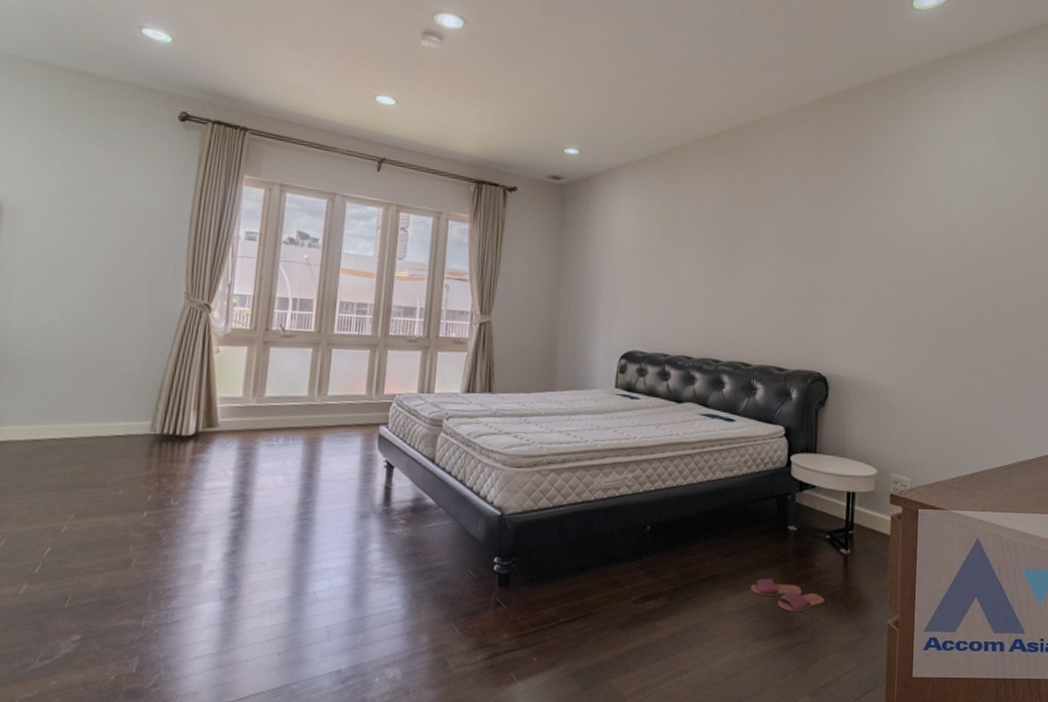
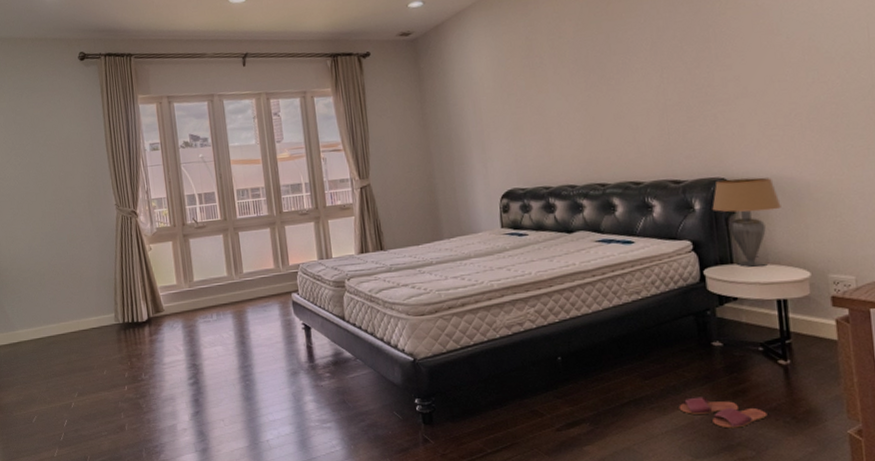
table lamp: none [806,375,862,459] -> present [712,177,781,267]

